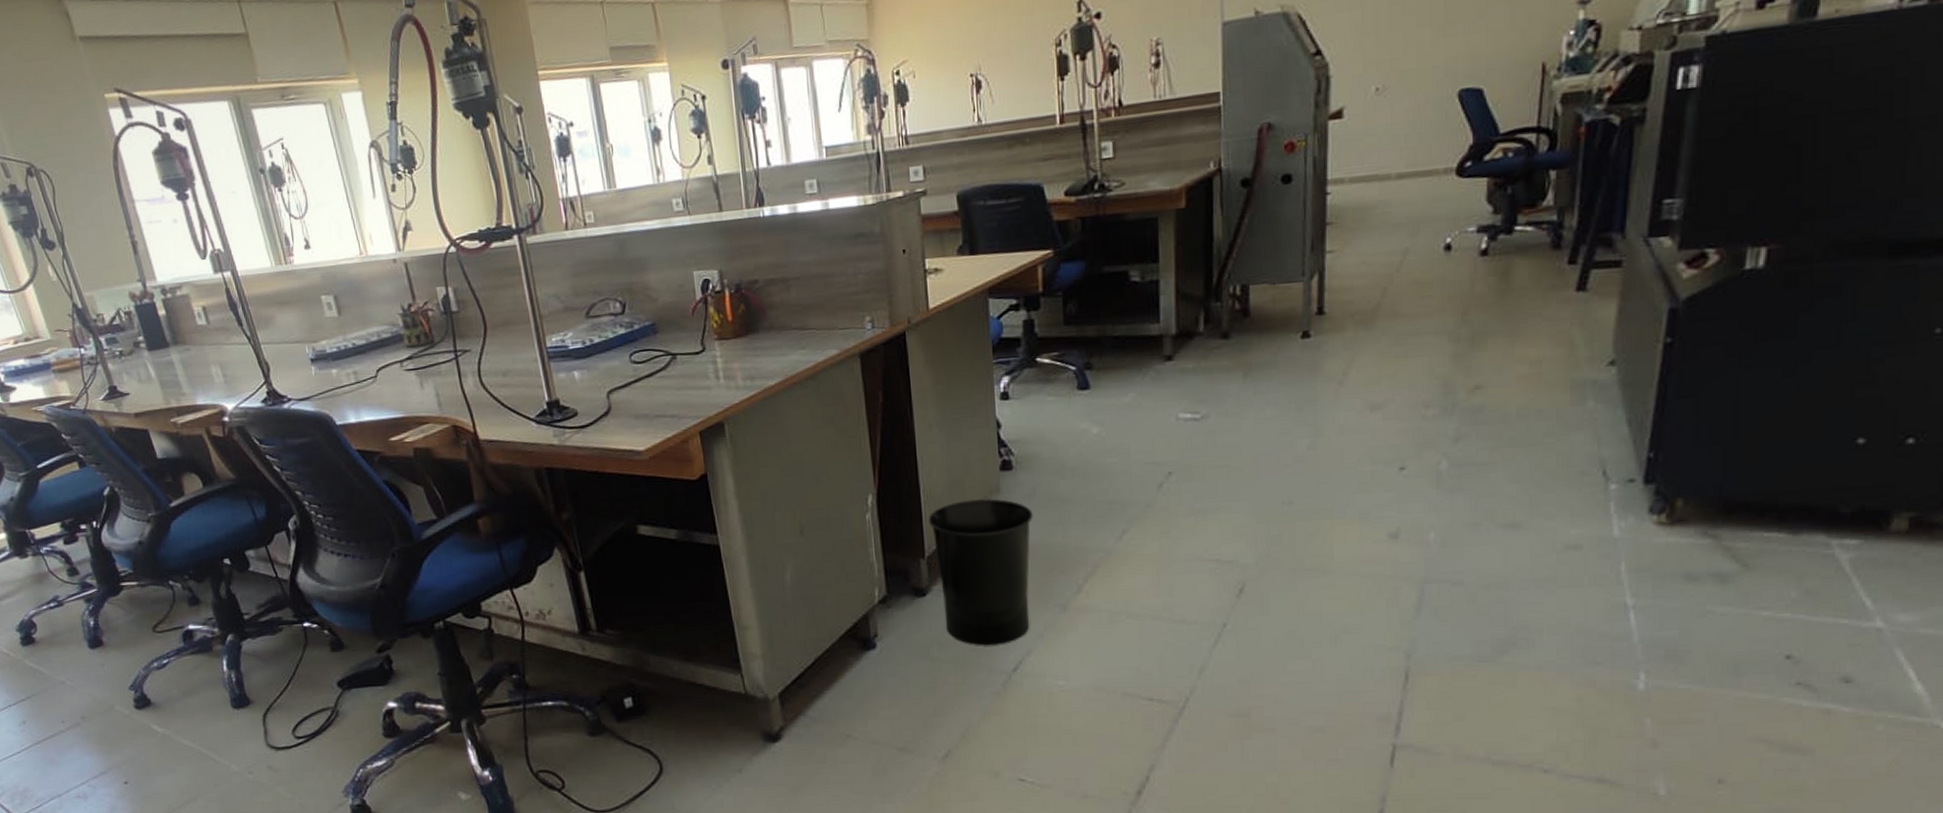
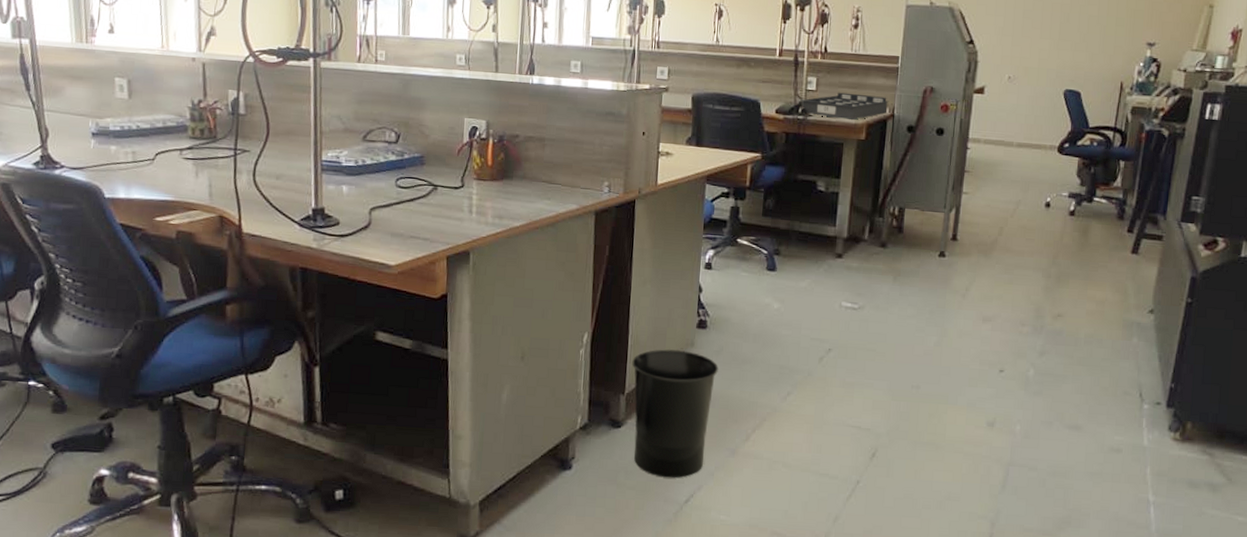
organizer tray: none [1095,148,1213,190] -> present [800,92,889,120]

